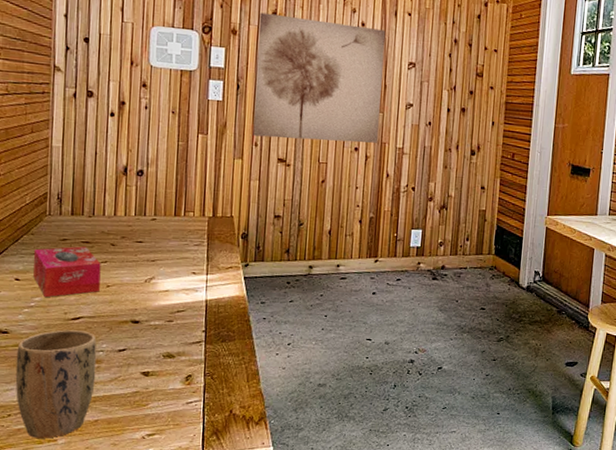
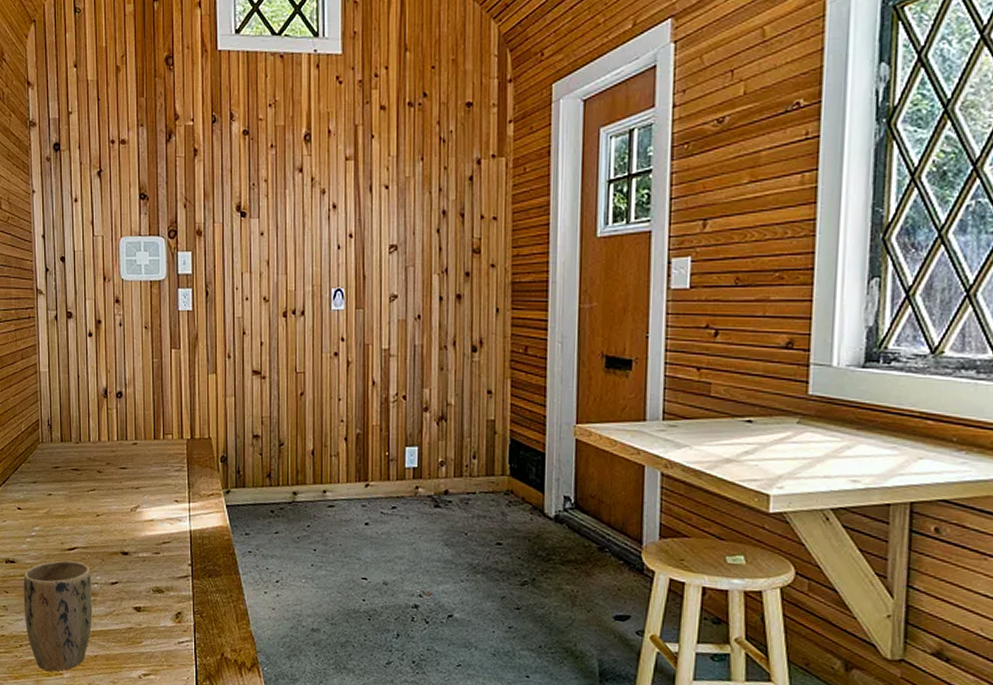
tissue box: present [33,246,101,298] -> none [31,474,90,527]
wall art: present [253,12,386,143] -> none [224,207,361,348]

